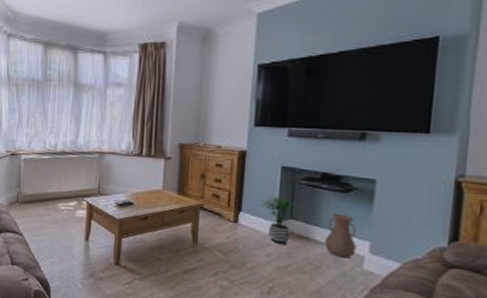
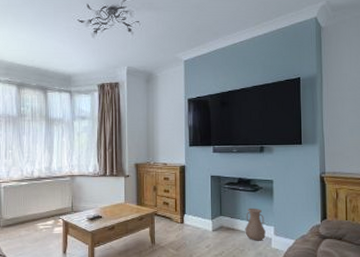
potted plant: present [260,195,298,245] -> none [198,199,225,237]

